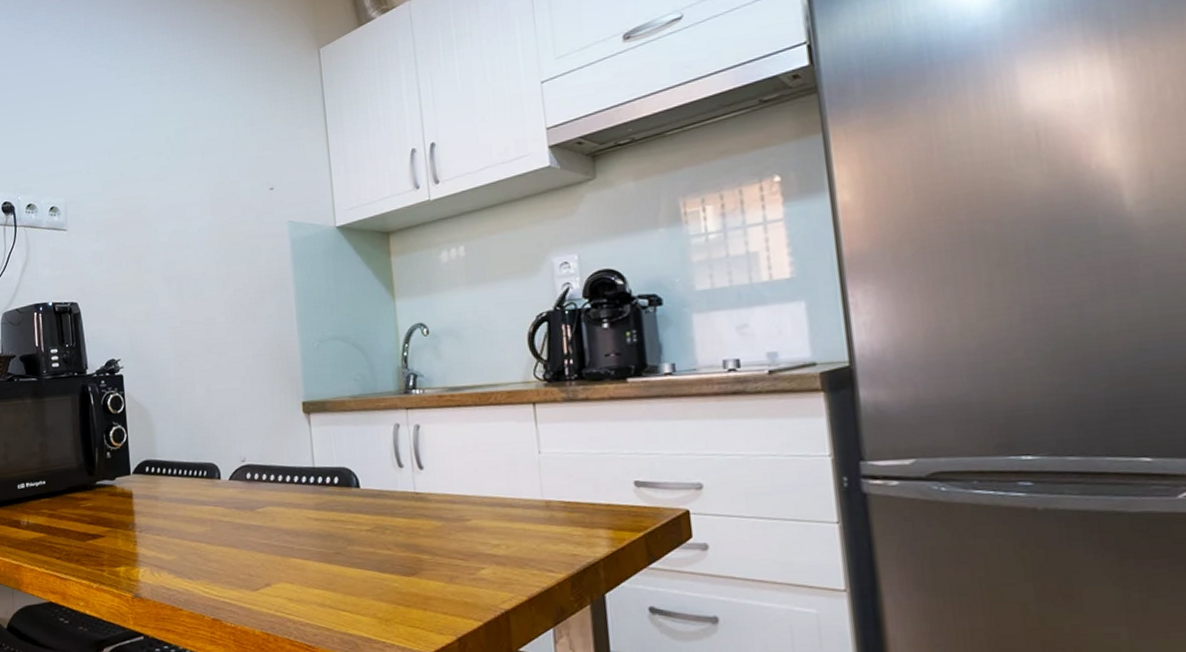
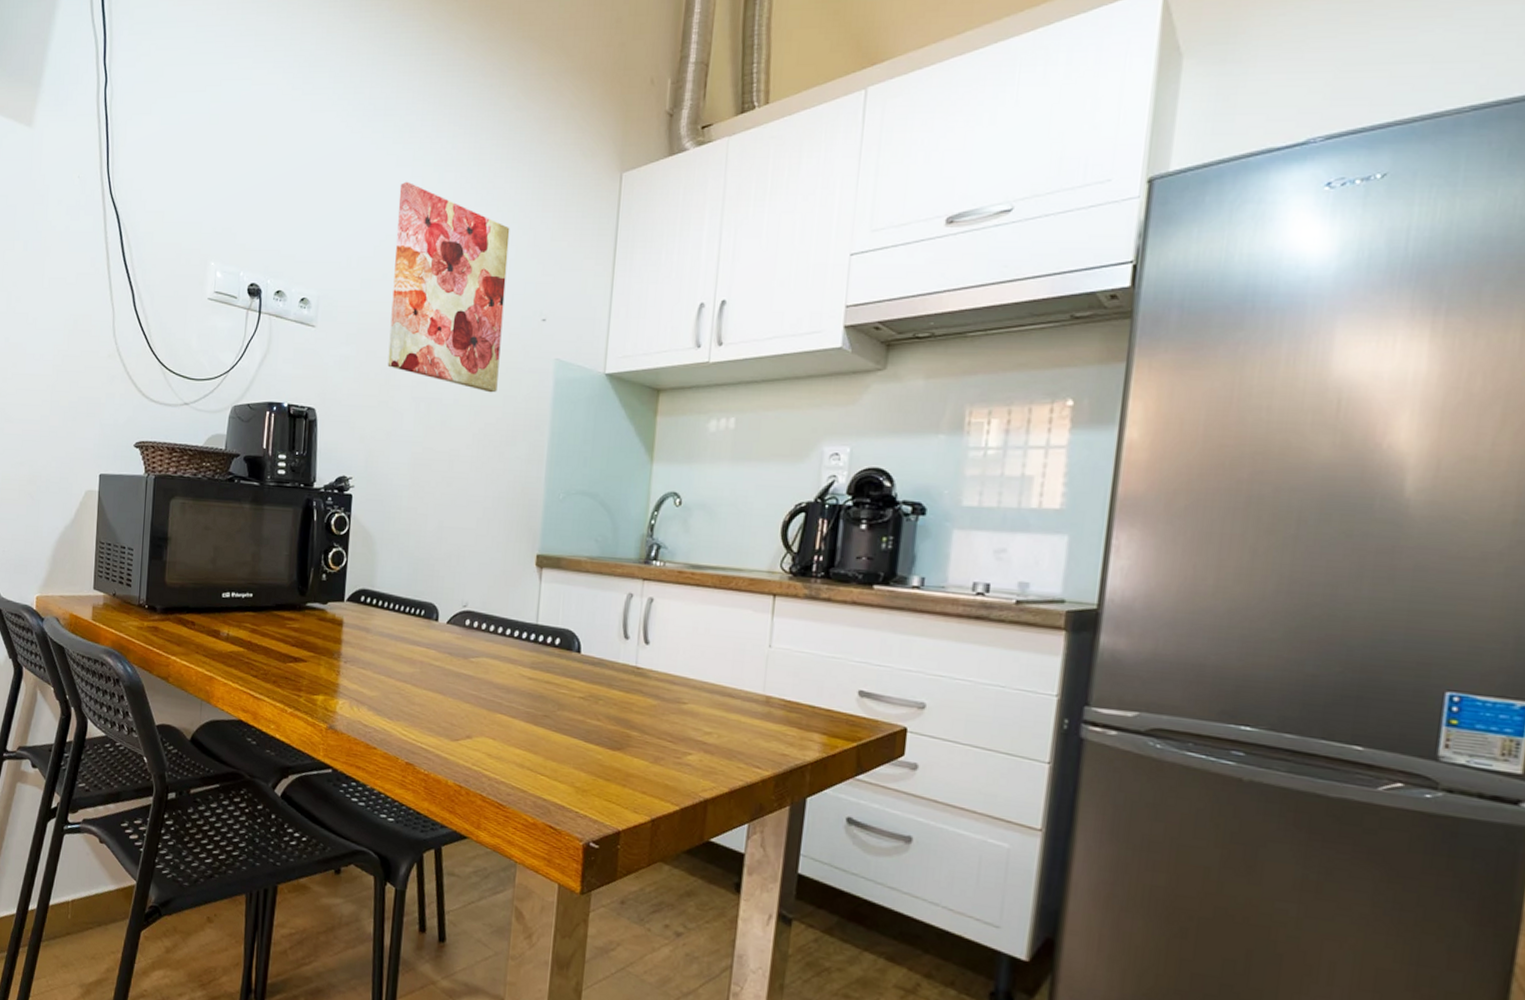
wall art: none [123,90,240,262] -> present [387,181,510,393]

